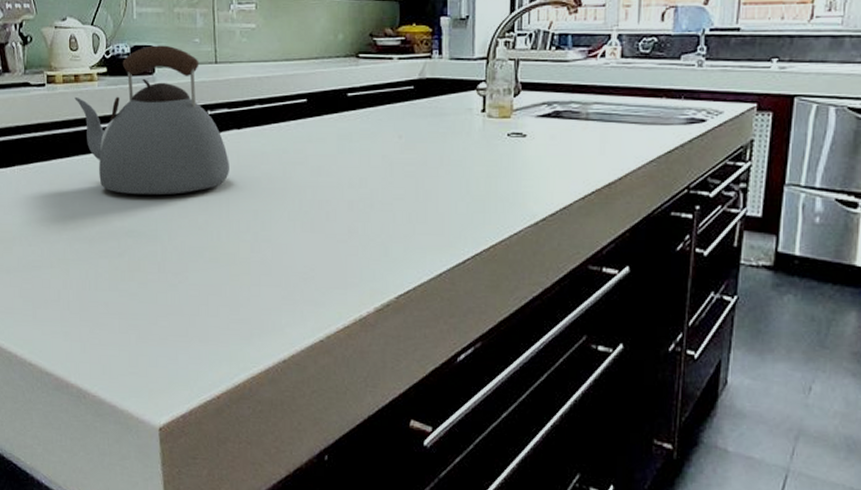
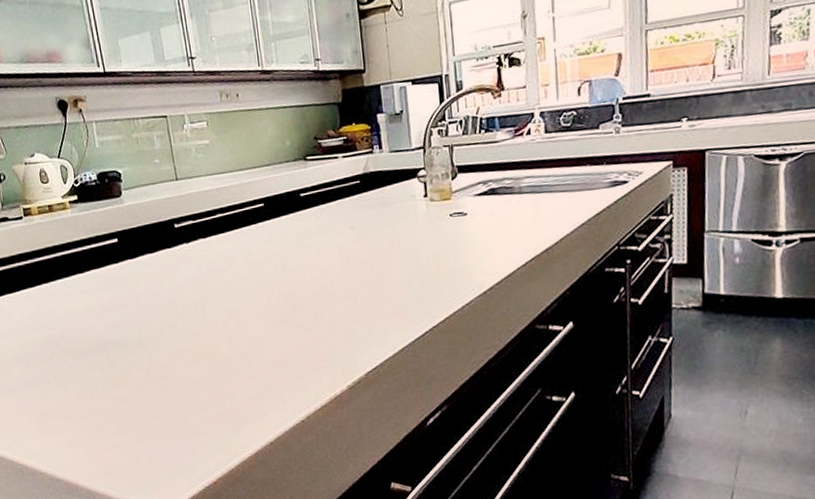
kettle: present [74,45,229,194] -> none [51,168,201,309]

